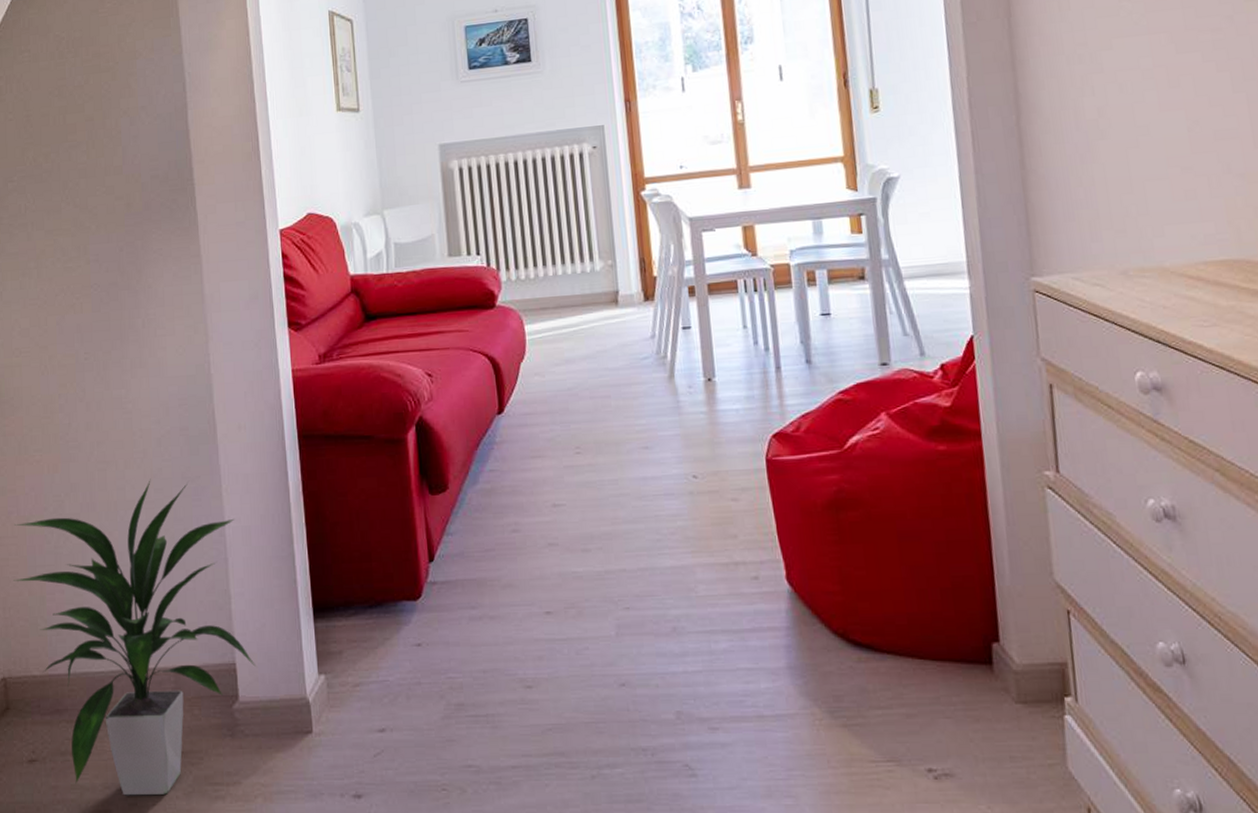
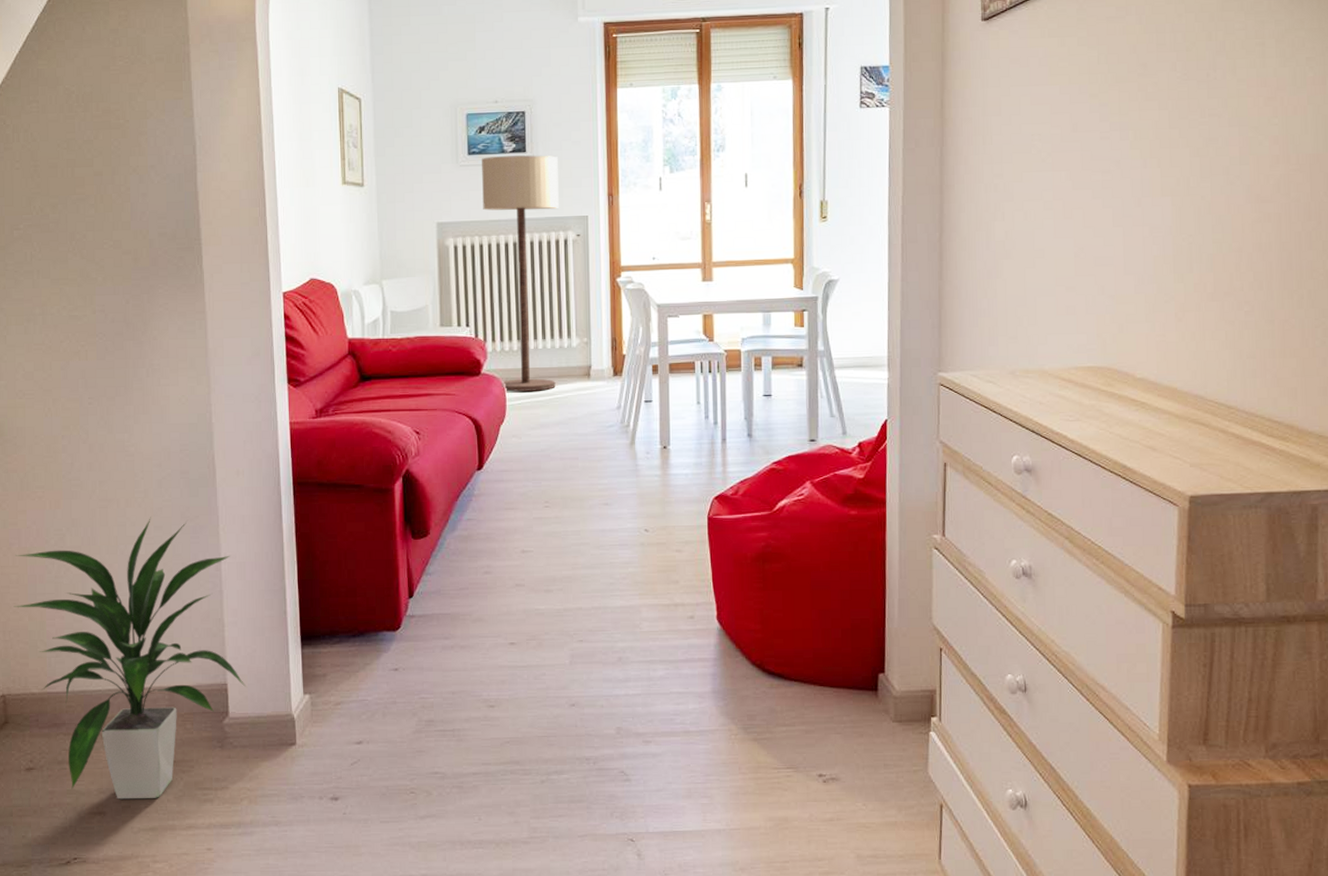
floor lamp: none [484,63,580,325] -> present [482,155,559,392]

